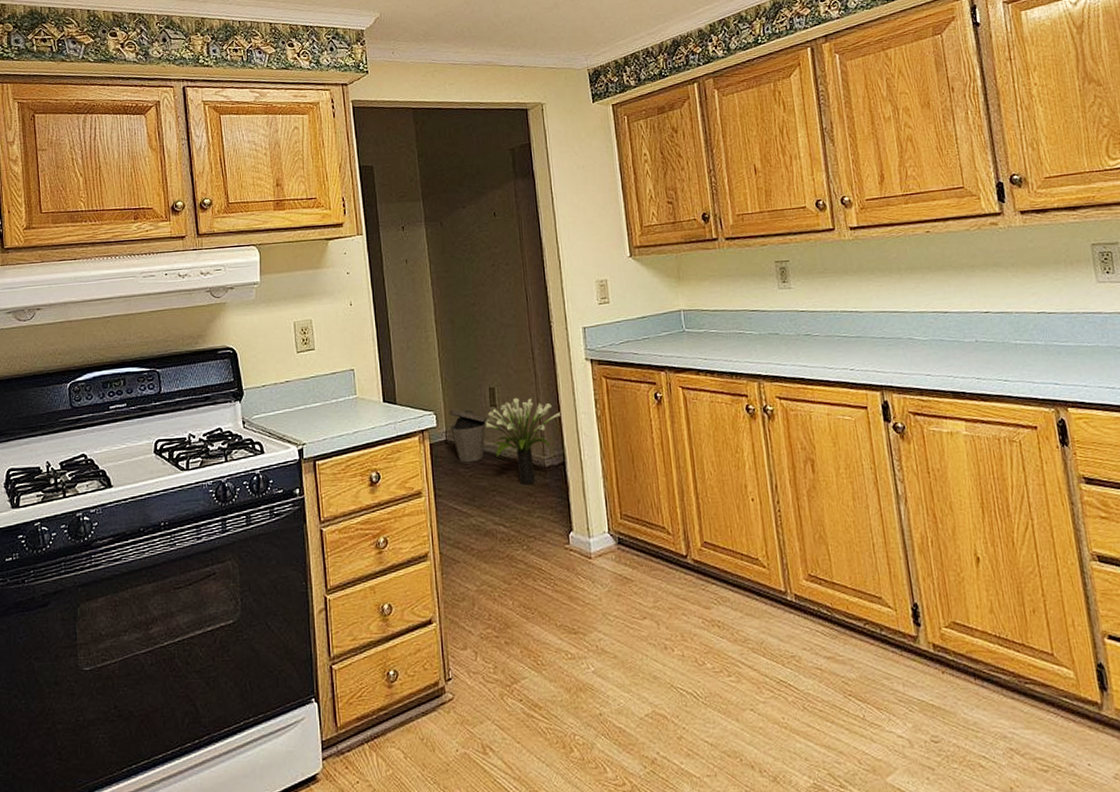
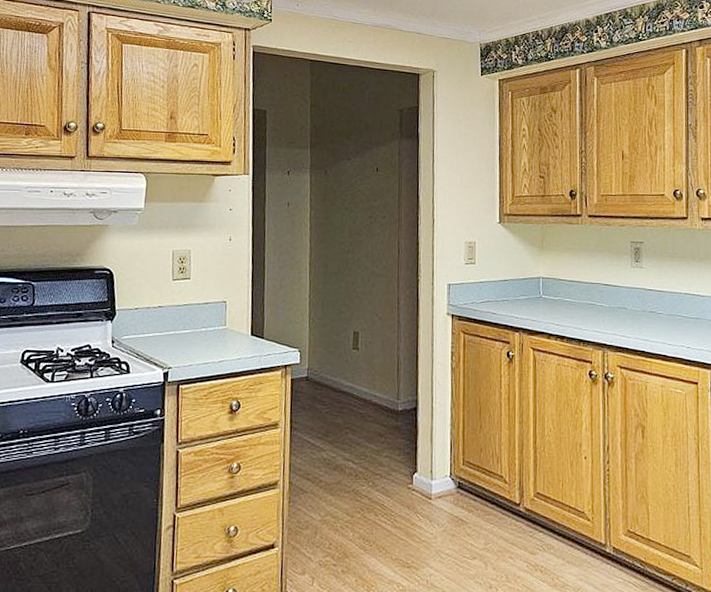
trash can: present [449,409,487,463] -> none [312,349,349,400]
potted plant: present [485,397,561,485] -> none [346,343,419,426]

